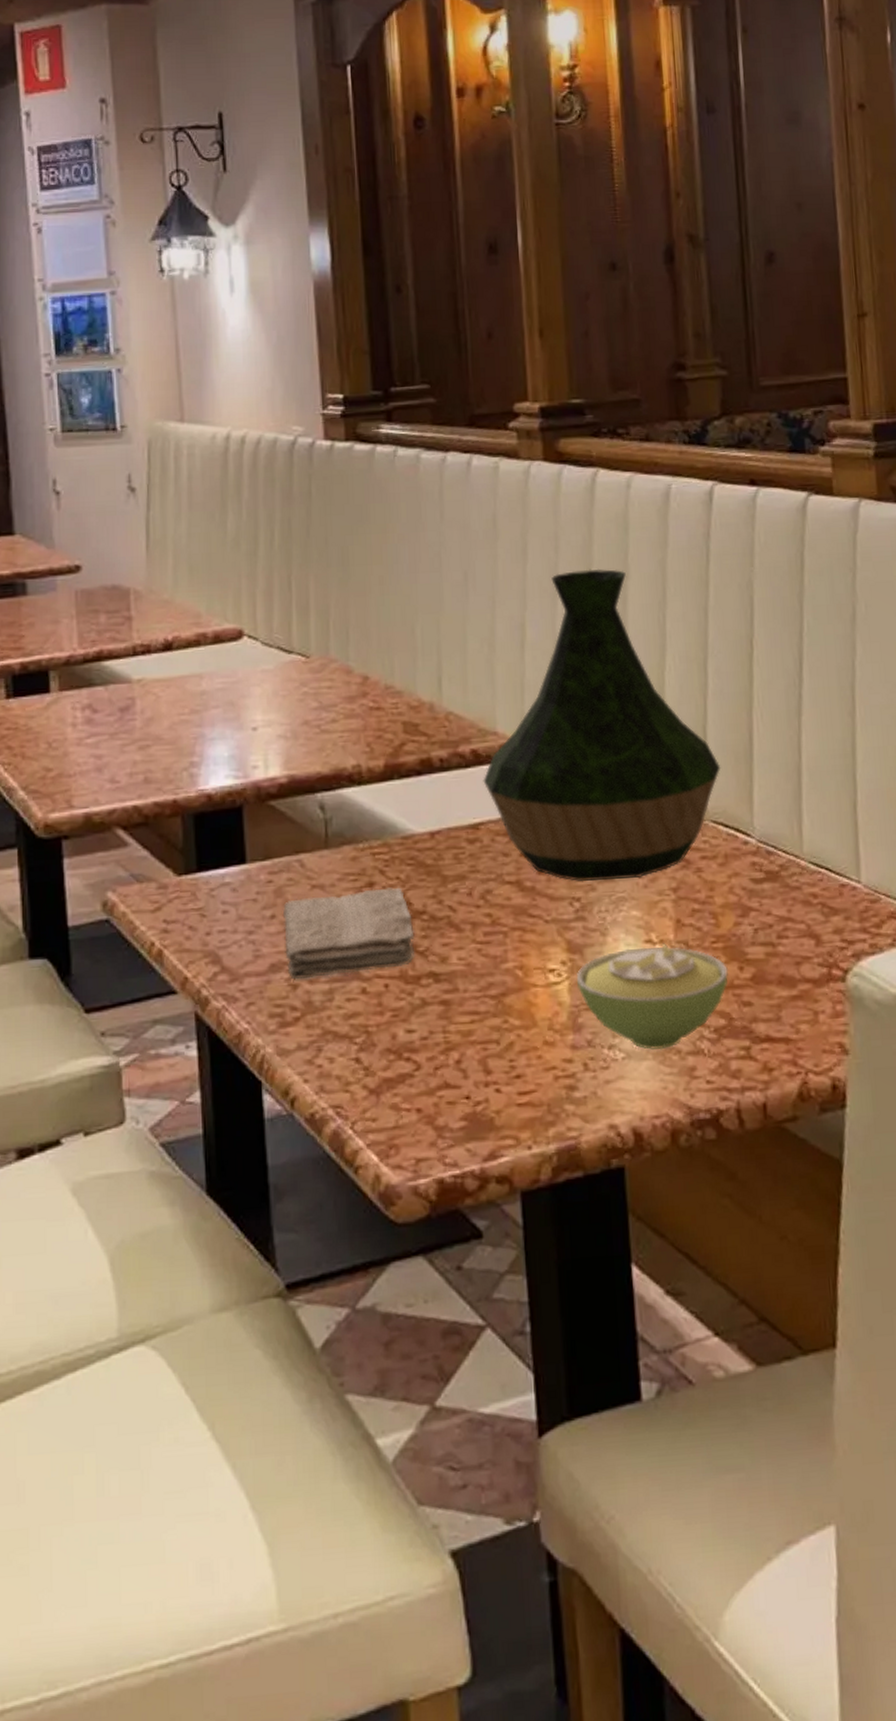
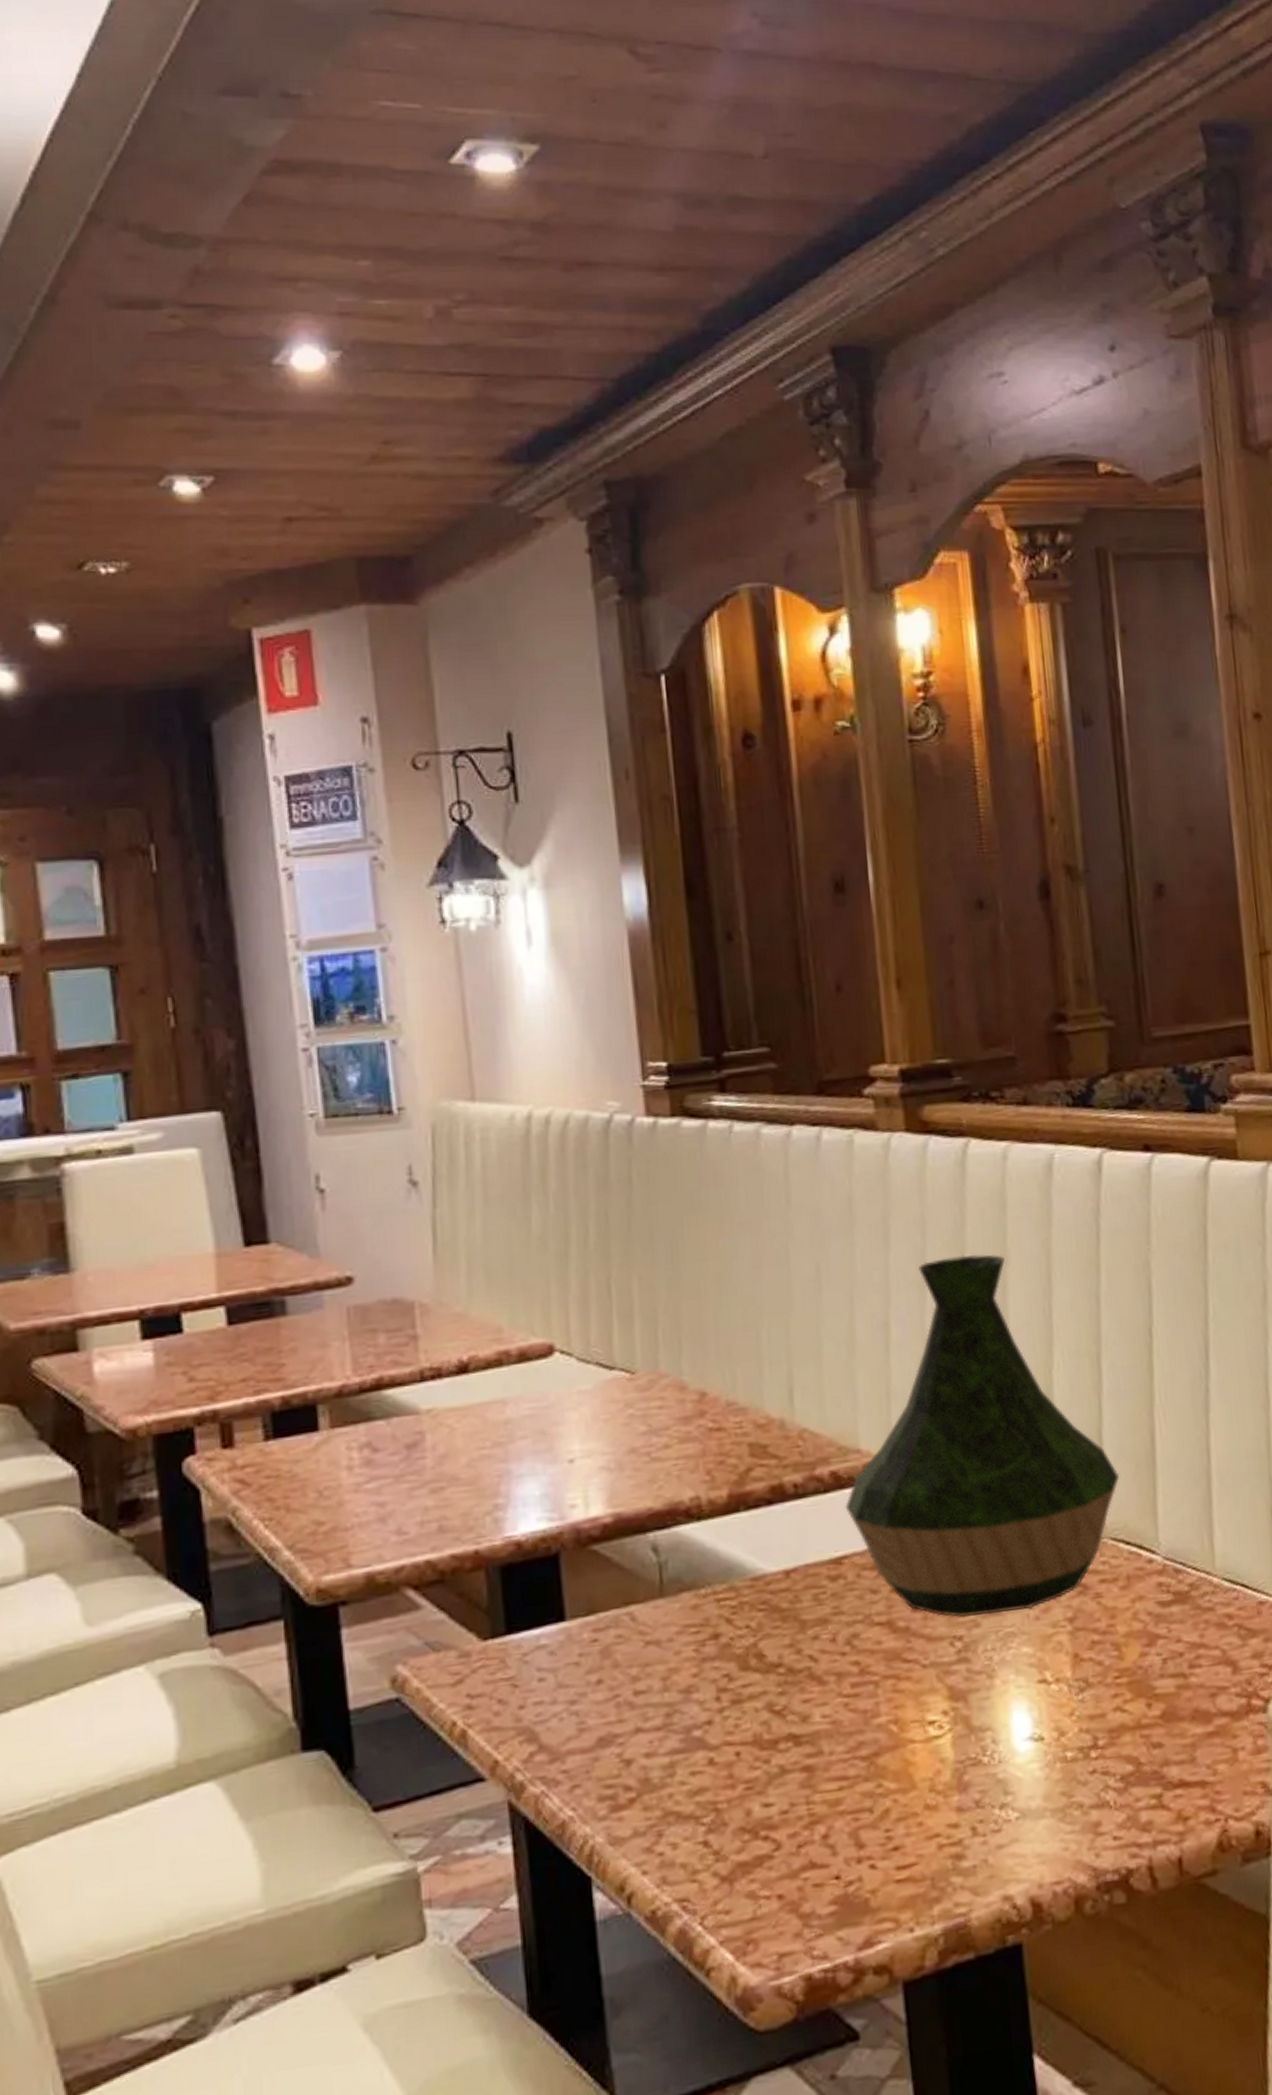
washcloth: present [282,887,415,980] -> none [610,1637,770,1754]
sugar bowl: present [576,943,728,1050] -> none [960,1682,1135,1806]

